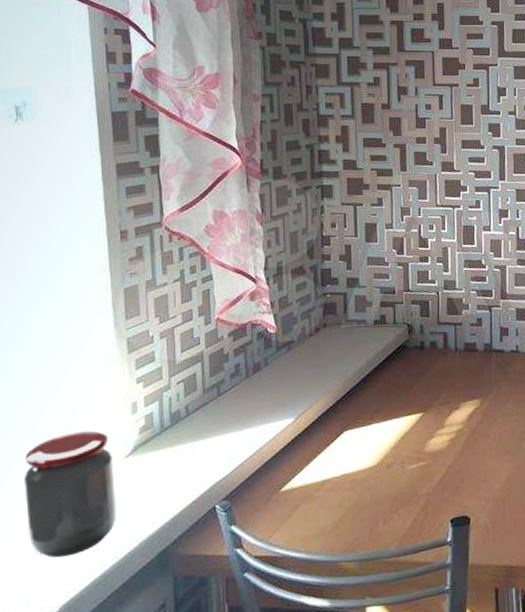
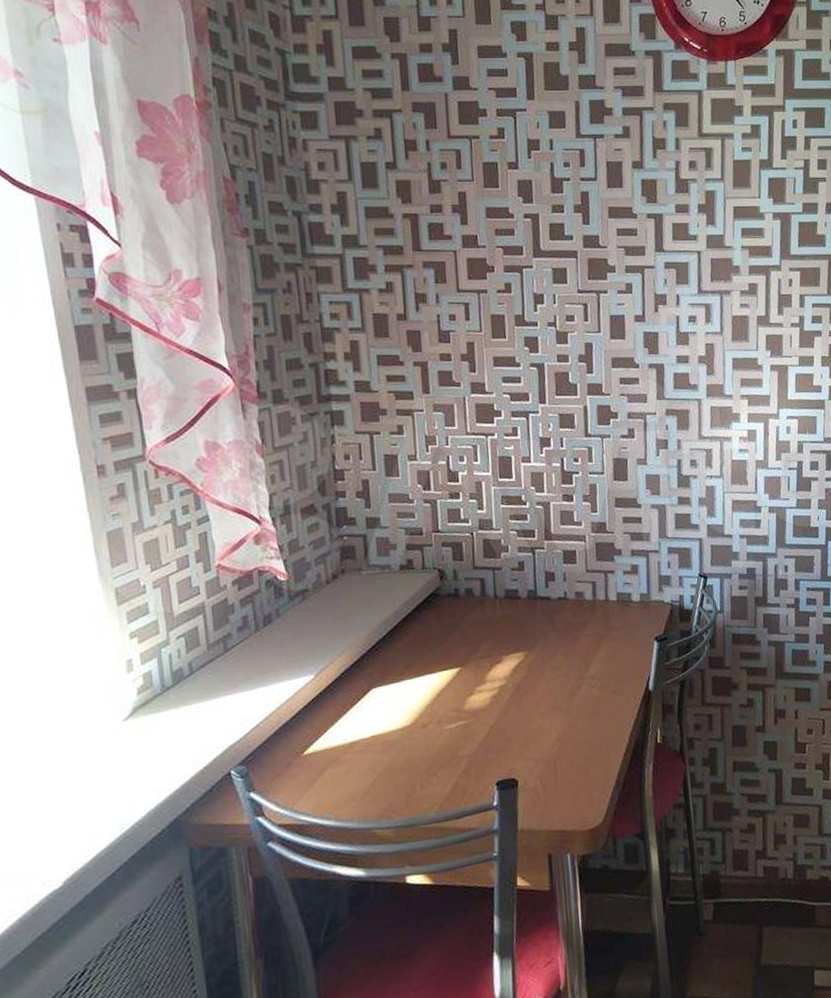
jar: present [24,430,117,558] -> none [8,691,120,830]

